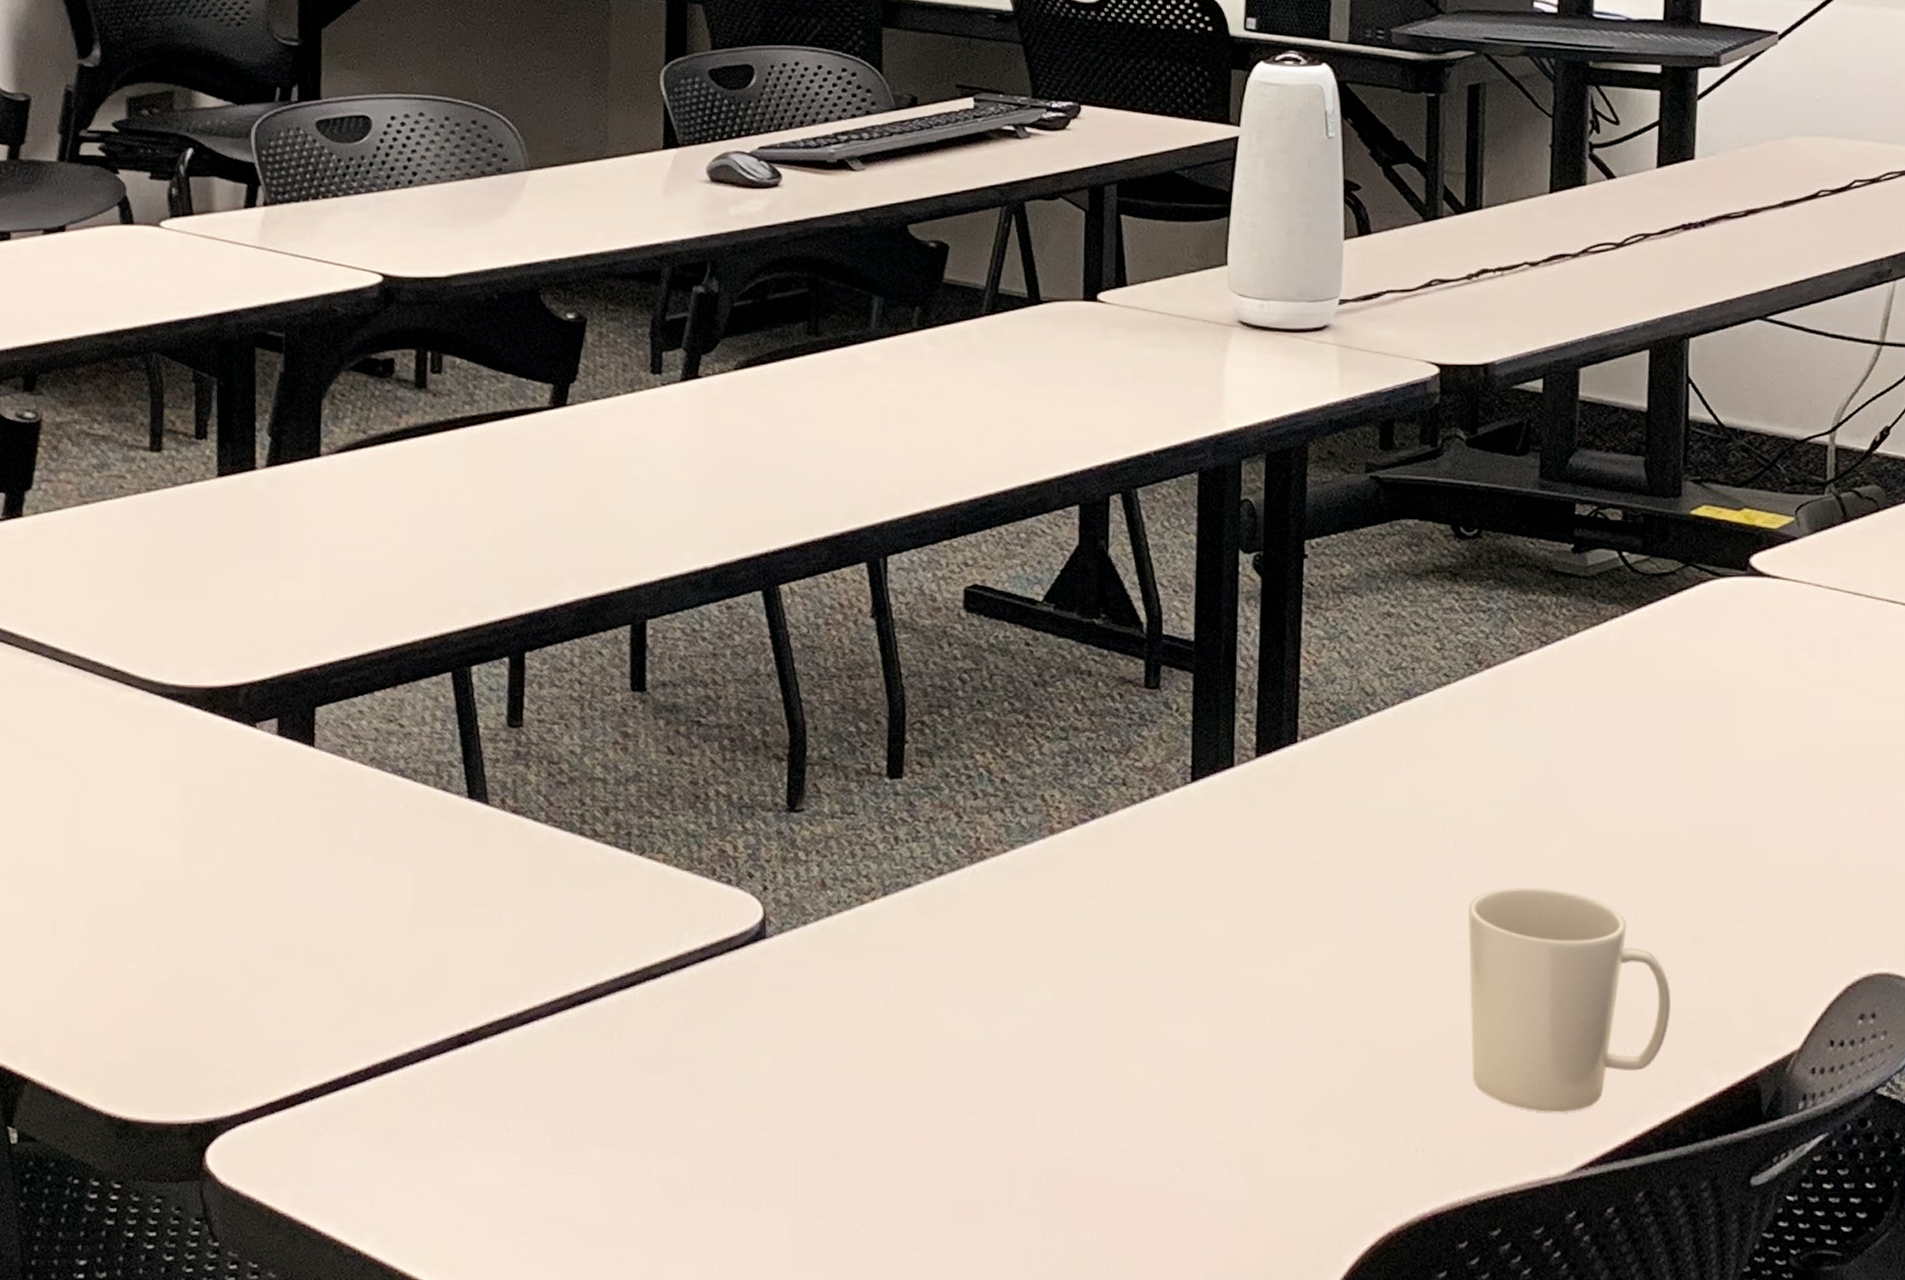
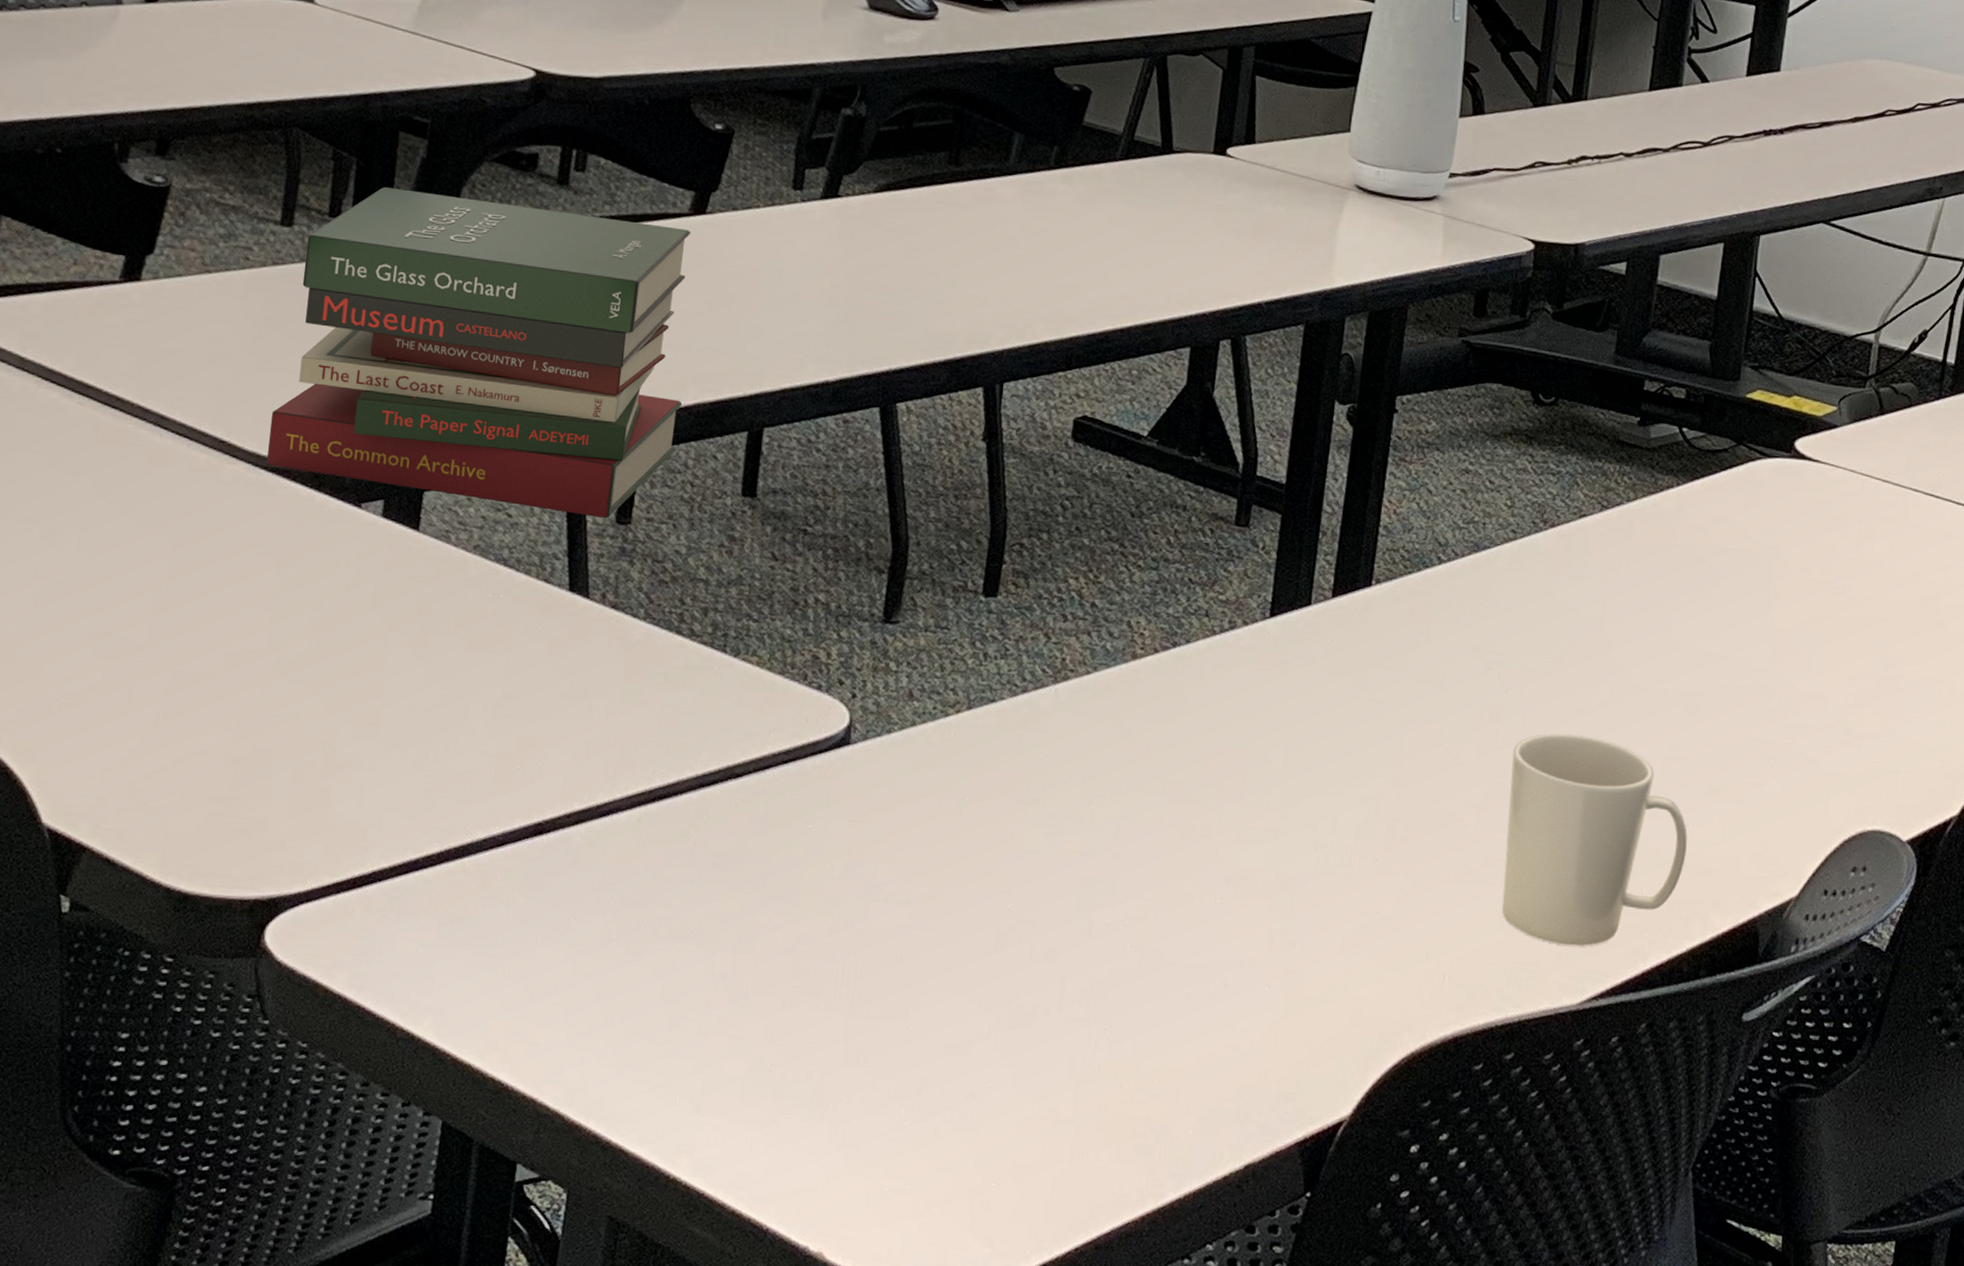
books: none [160,404,562,723] -> present [267,186,691,519]

